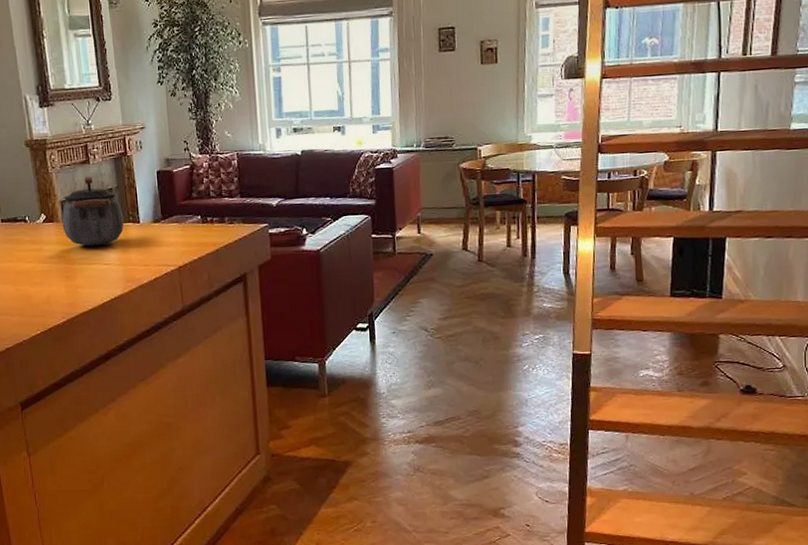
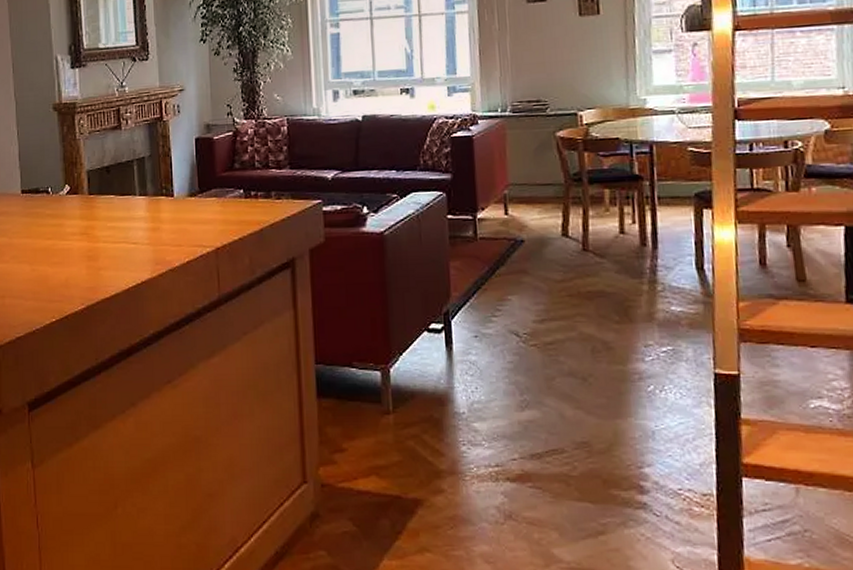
kettle: present [62,176,124,247] -> none [87,143,156,222]

